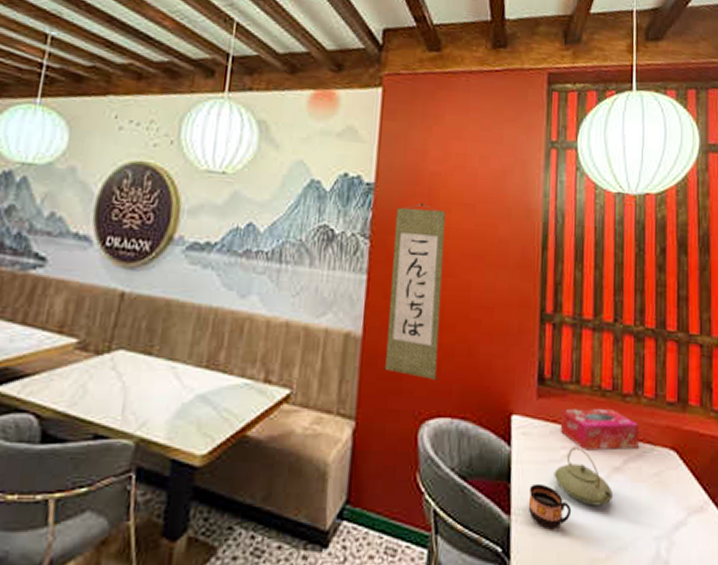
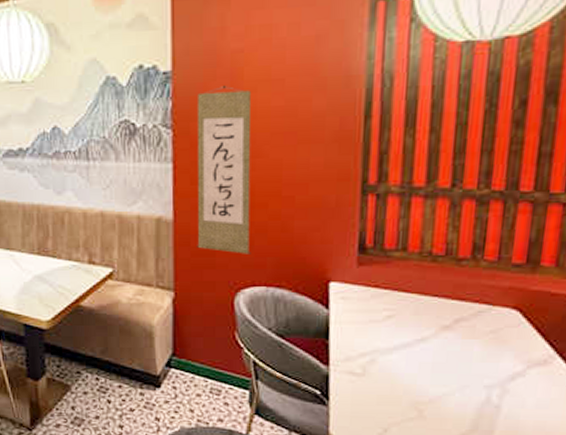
cup: present [528,483,572,530] -> none [347,340,394,378]
teapot: present [553,447,613,506] -> none [374,308,440,359]
tissue box: present [560,408,639,451] -> none [382,272,475,311]

